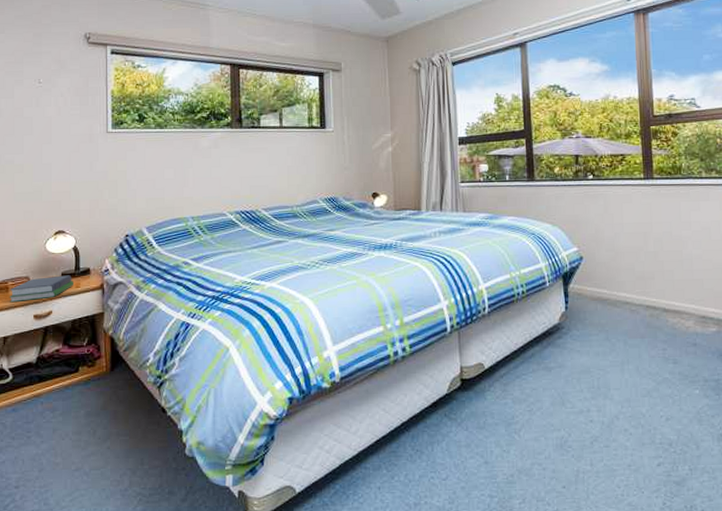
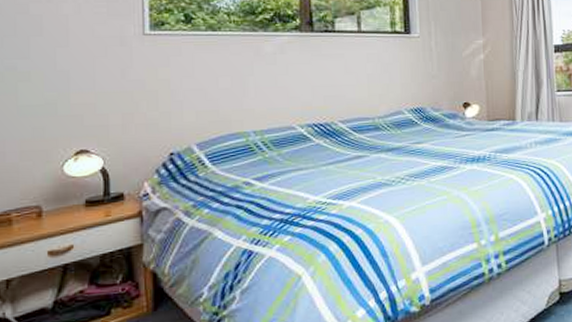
book: present [9,275,75,303] -> none [12,202,103,238]

